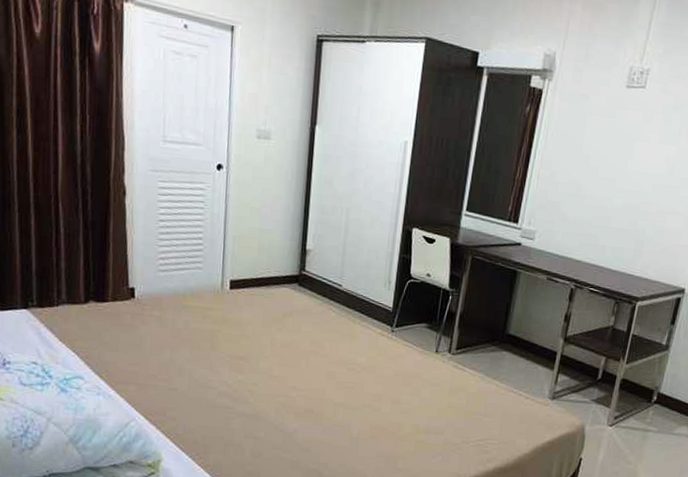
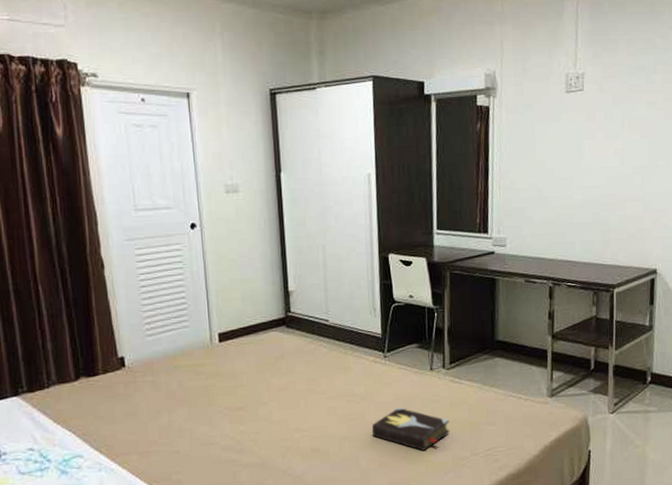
hardback book: none [367,382,446,430] -> present [371,406,450,451]

